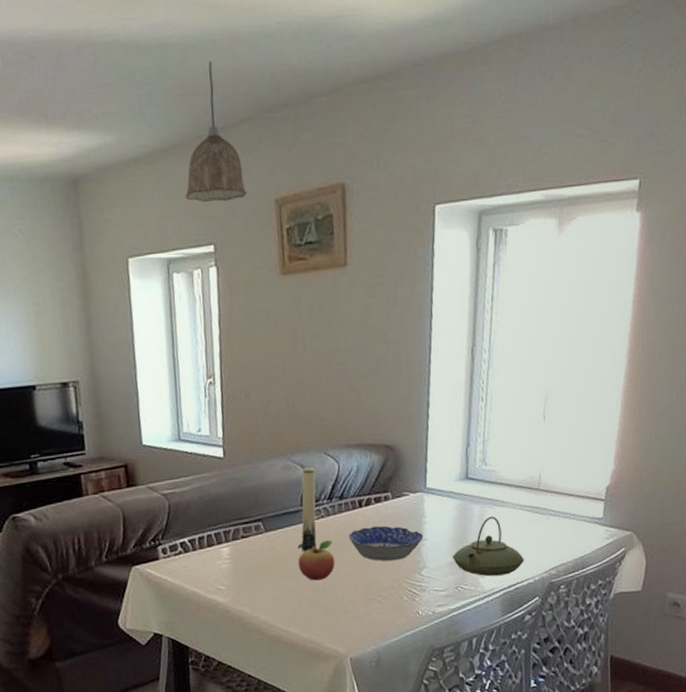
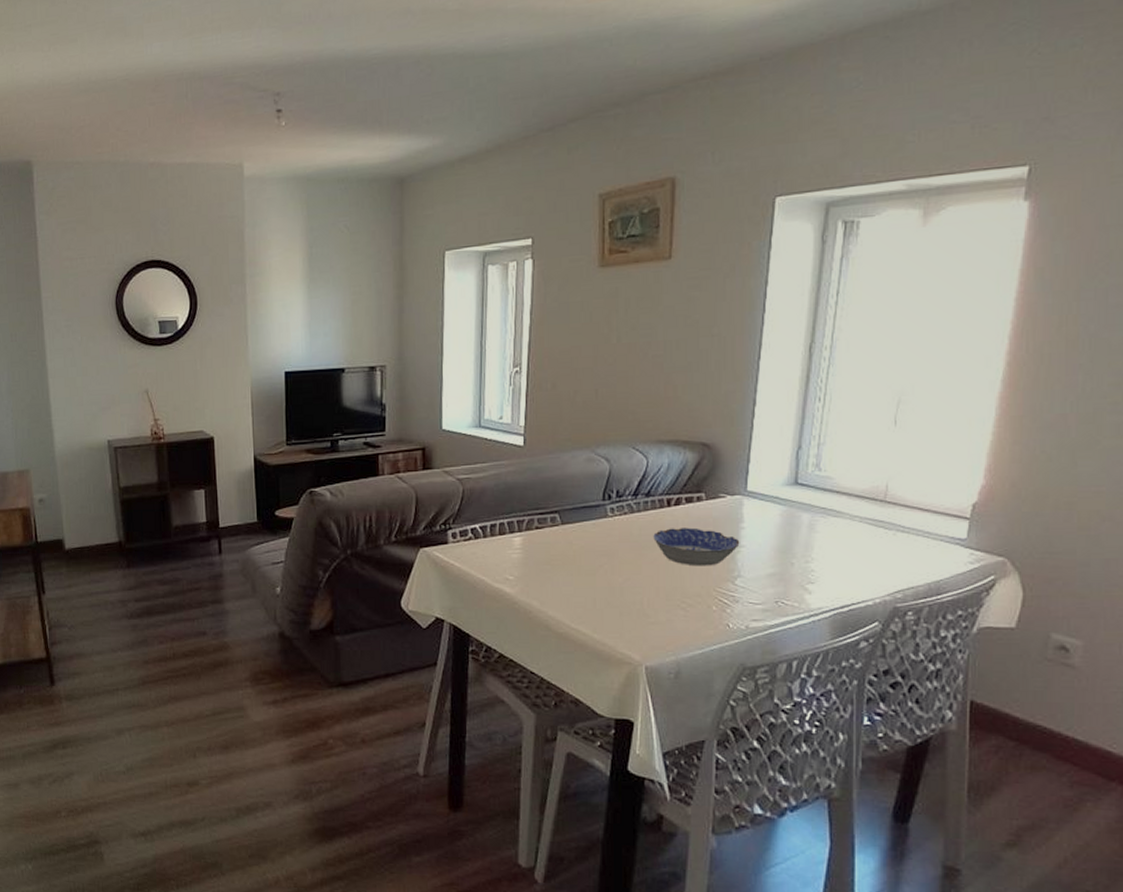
pendant lamp: present [185,62,247,202] -> none [507,67,571,198]
candle: present [298,467,317,552] -> none [595,461,621,549]
fruit: present [298,540,335,581] -> none [594,538,636,580]
teapot: present [453,516,524,577] -> none [774,528,862,594]

